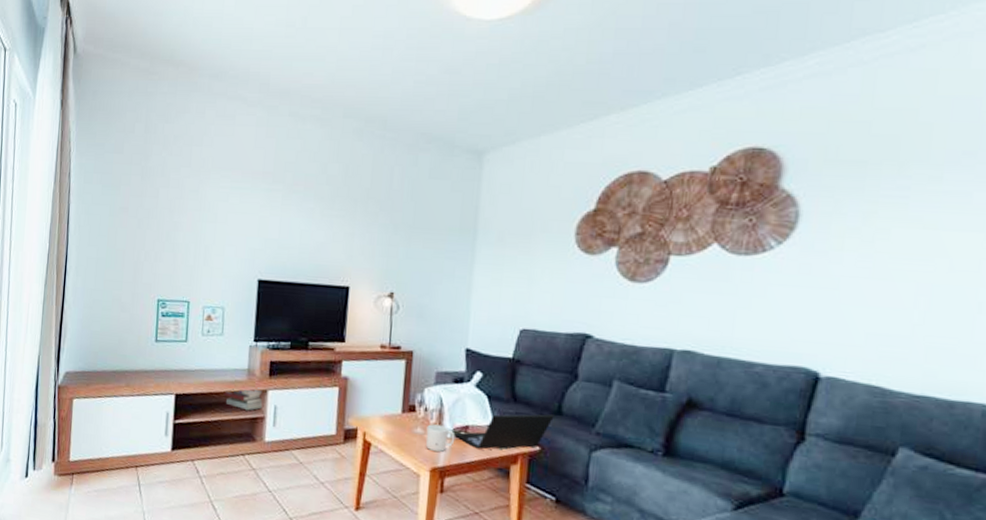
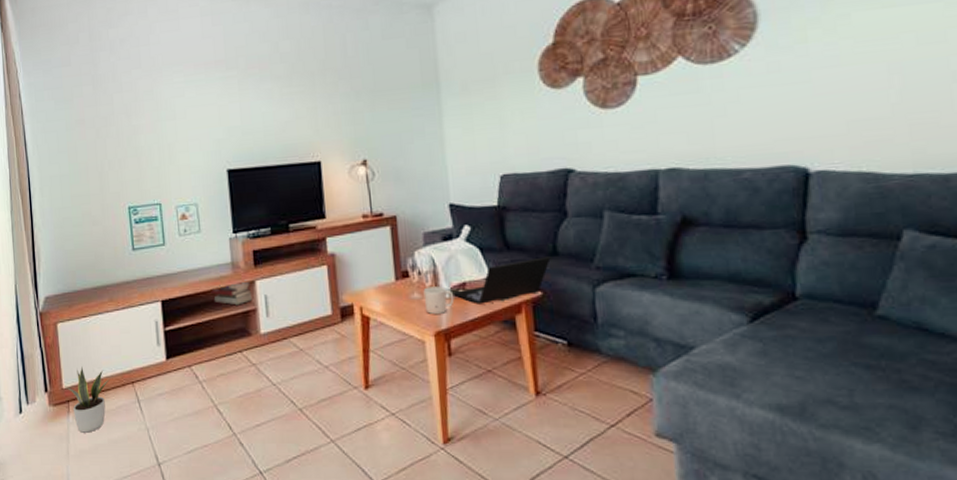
potted plant: none [71,443,116,507] -> present [64,366,111,433]

